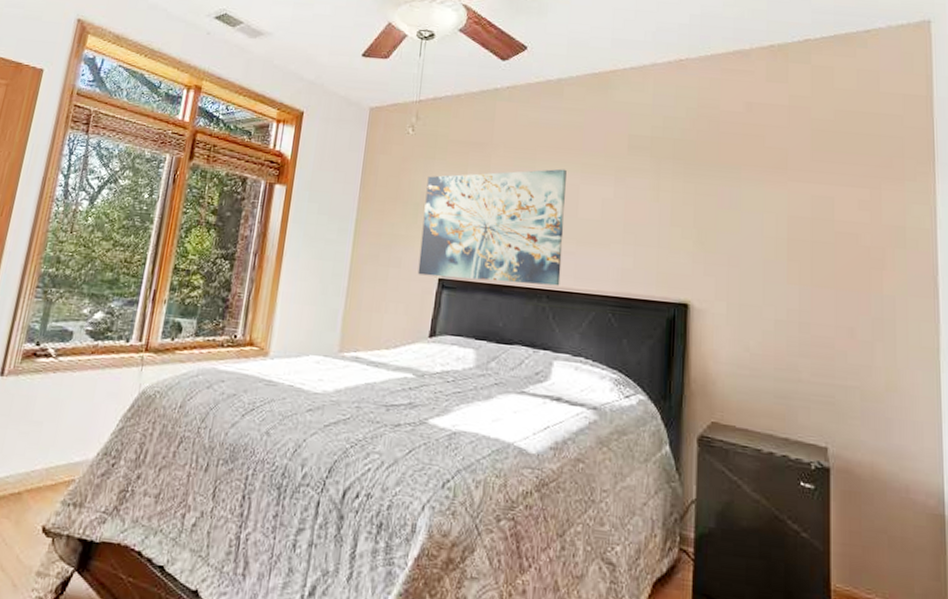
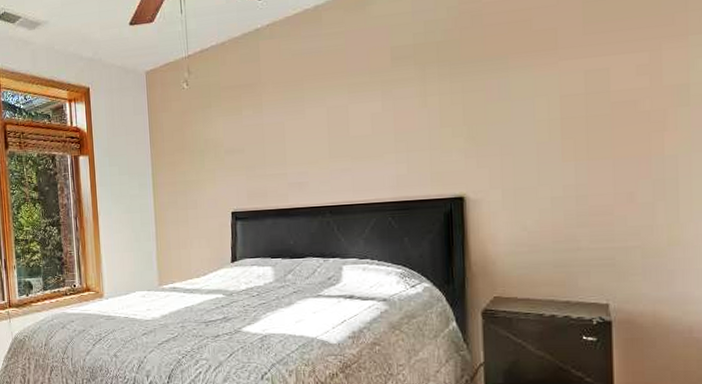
wall art: present [417,169,567,286] -> none [208,93,341,212]

